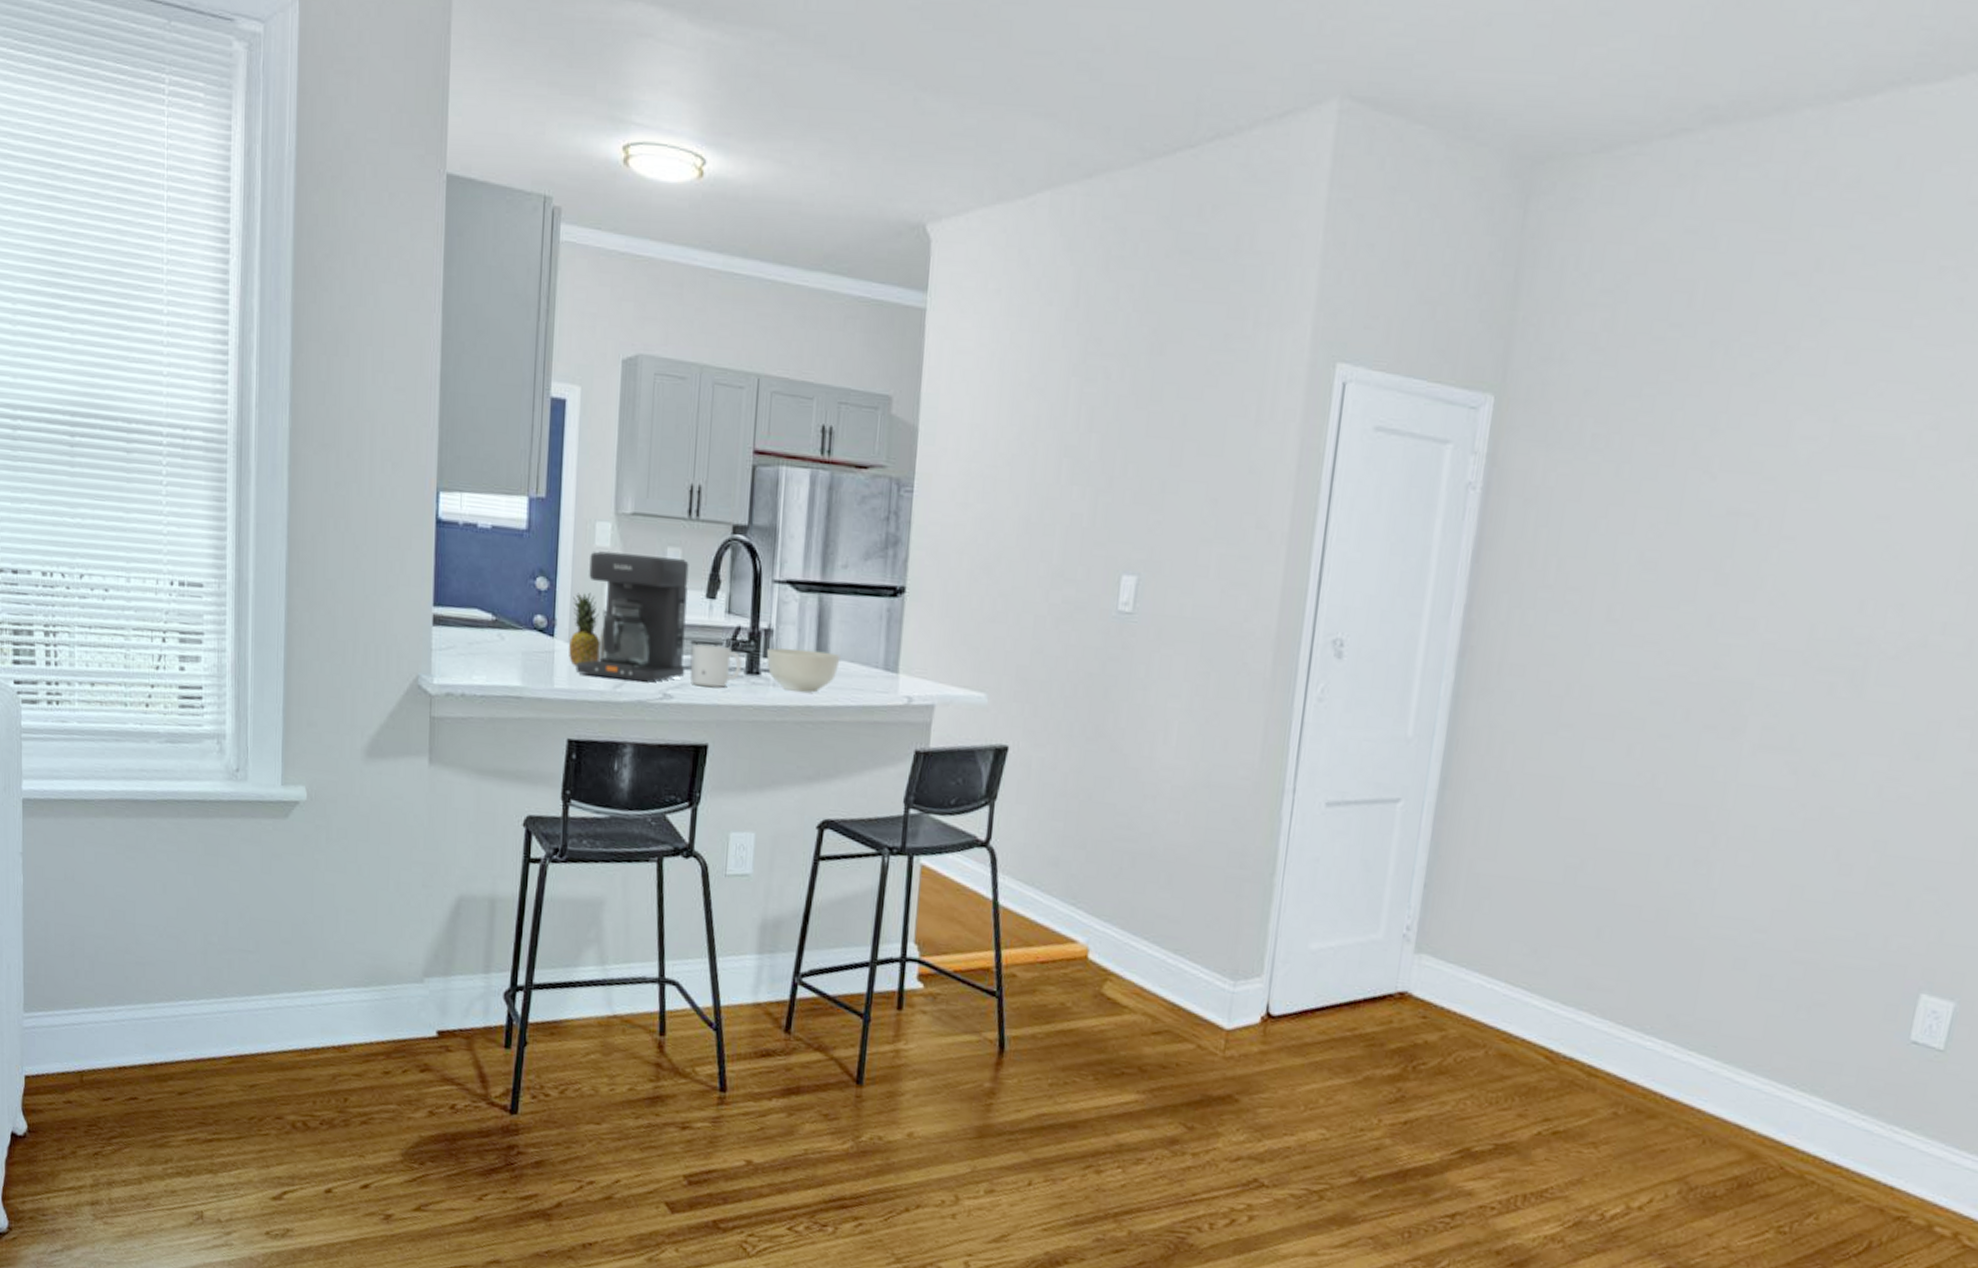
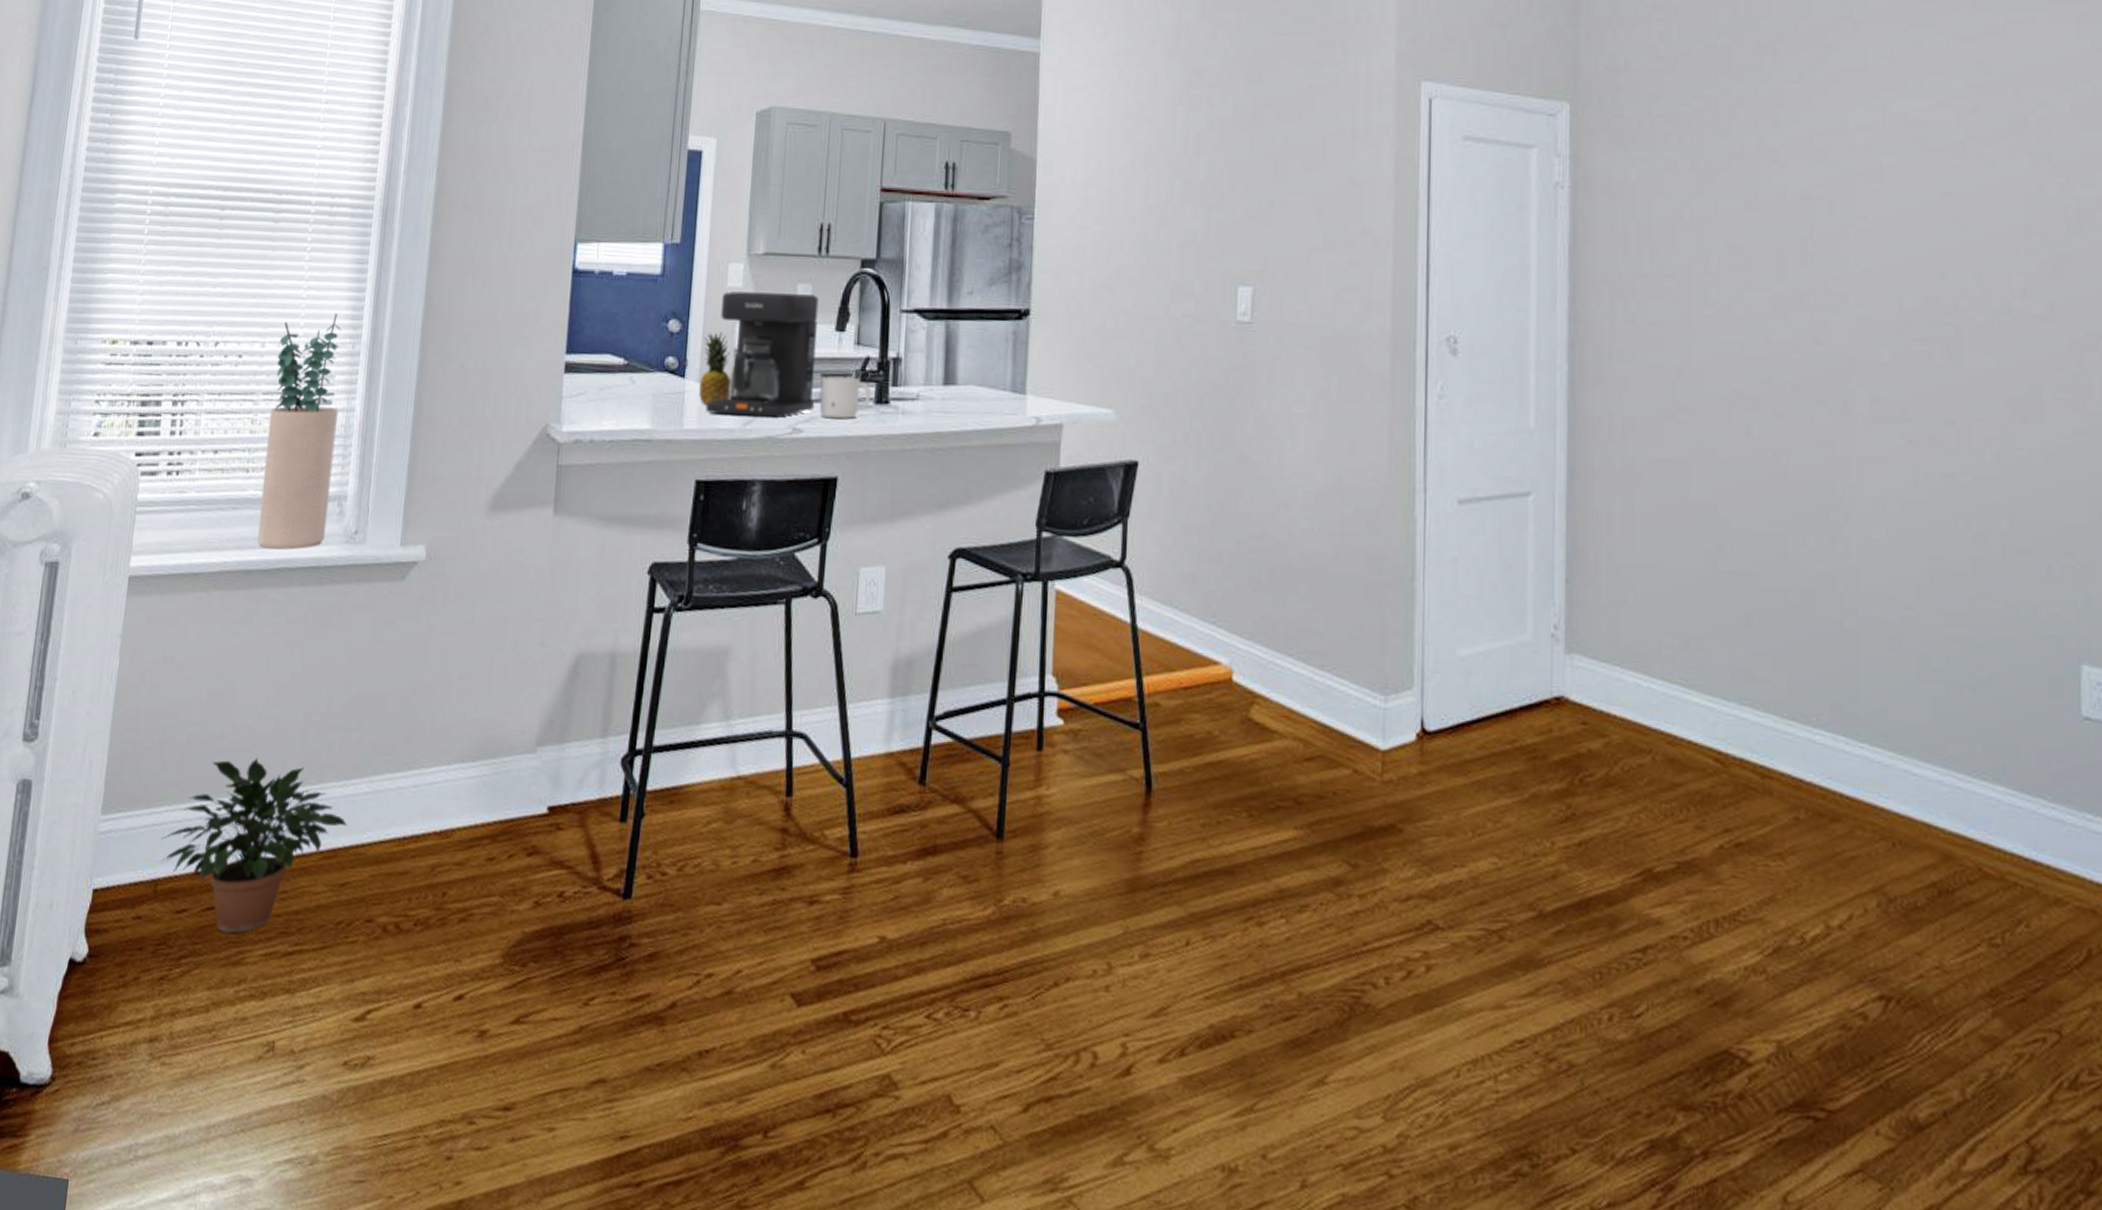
potted plant: none [82,970,251,1121] -> present [162,757,347,934]
vase: none [141,551,210,783] -> present [257,313,341,550]
bowl: present [766,647,841,693] -> none [895,375,968,419]

